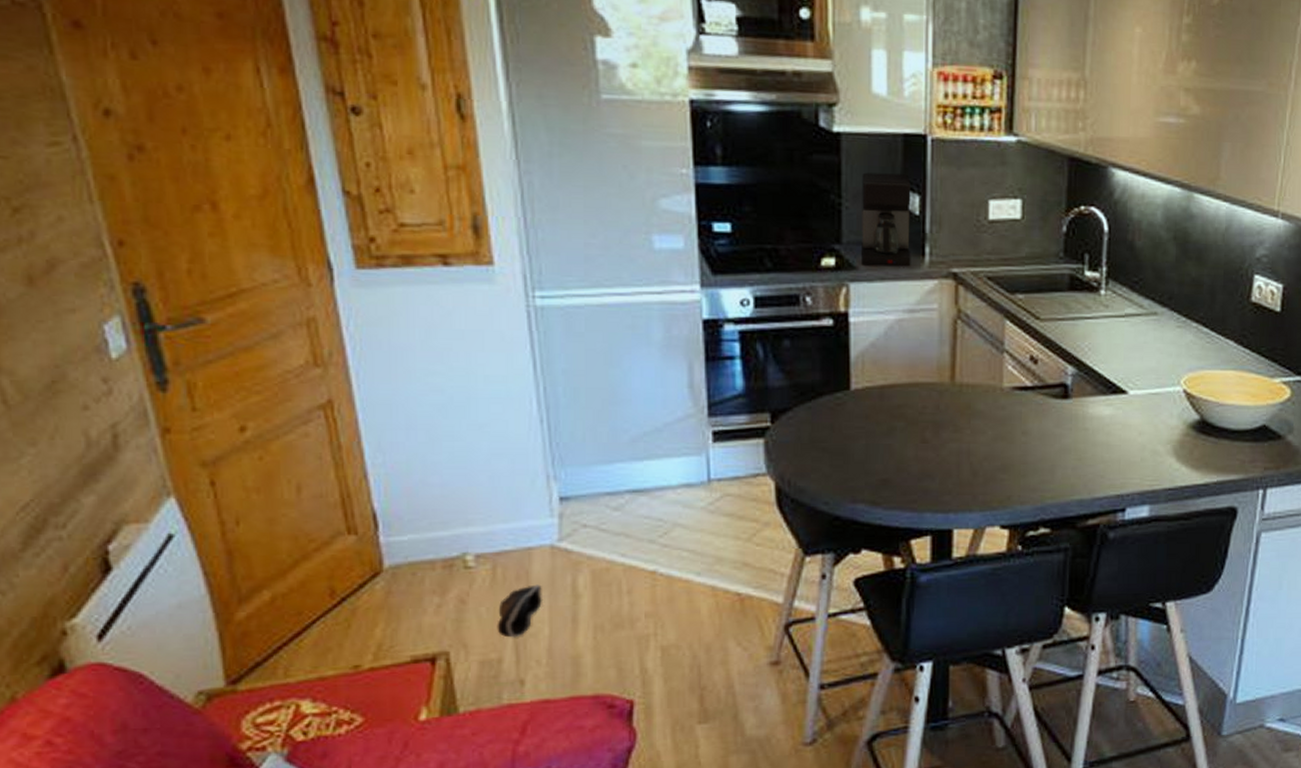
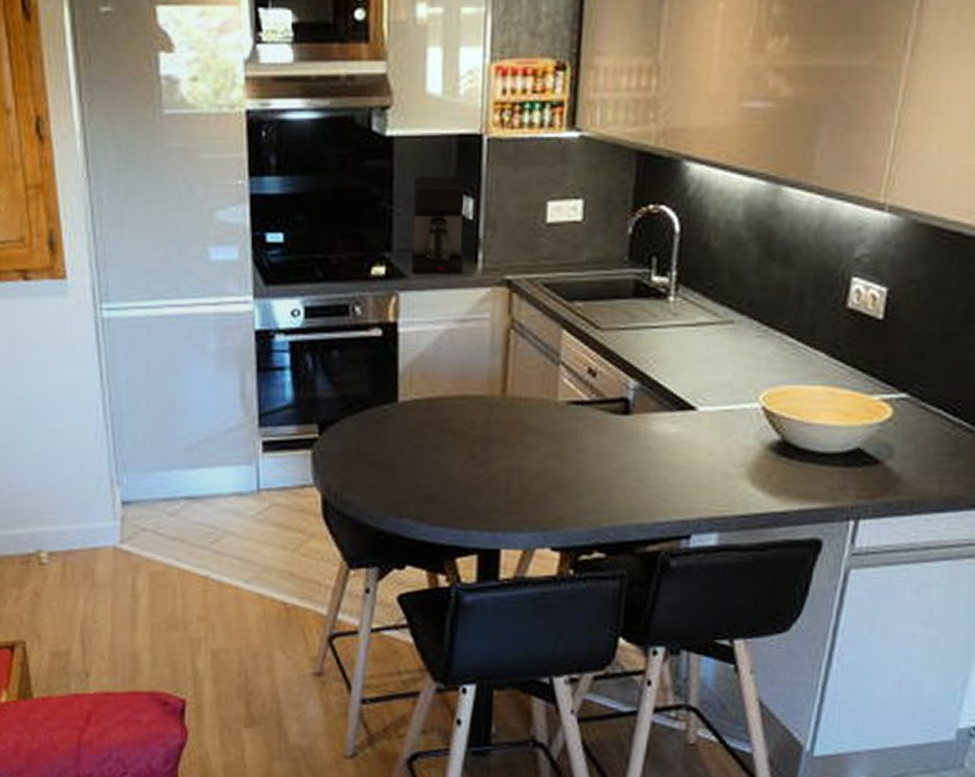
shoe: present [497,584,543,638] -> none [66,583,107,632]

